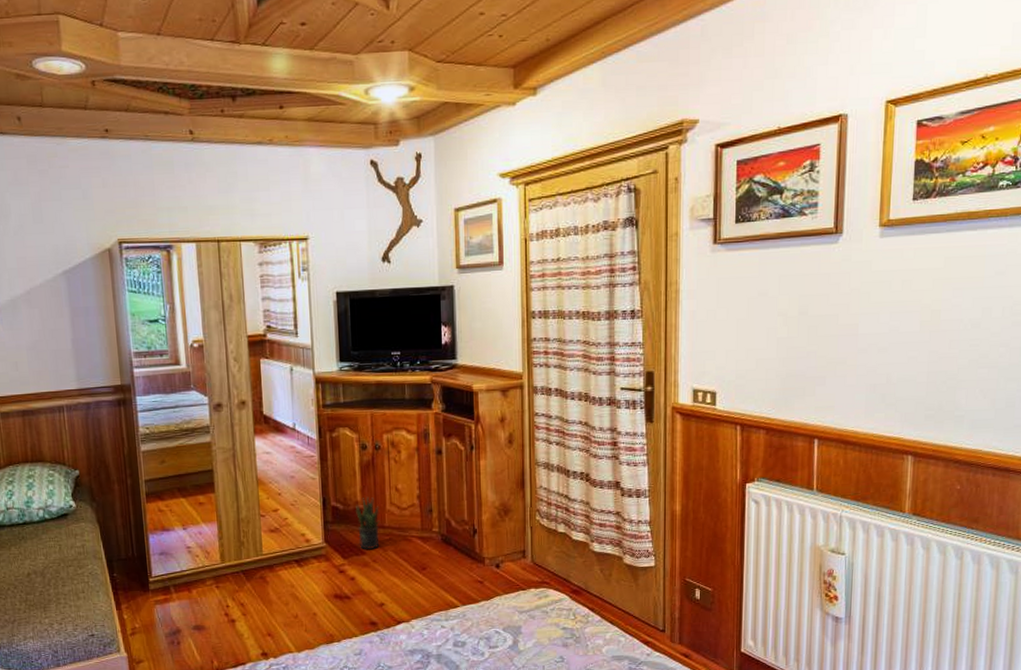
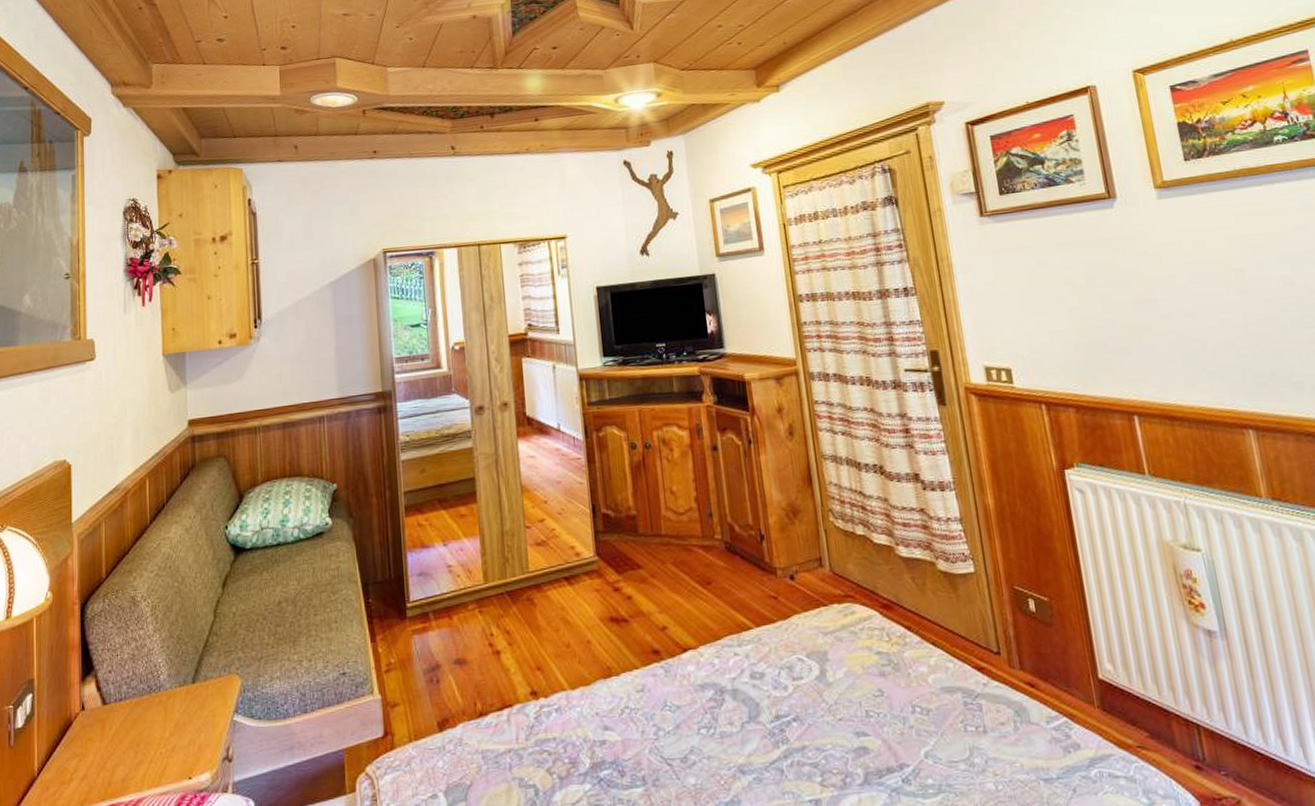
potted plant: present [355,496,380,549] -> none [627,501,657,562]

